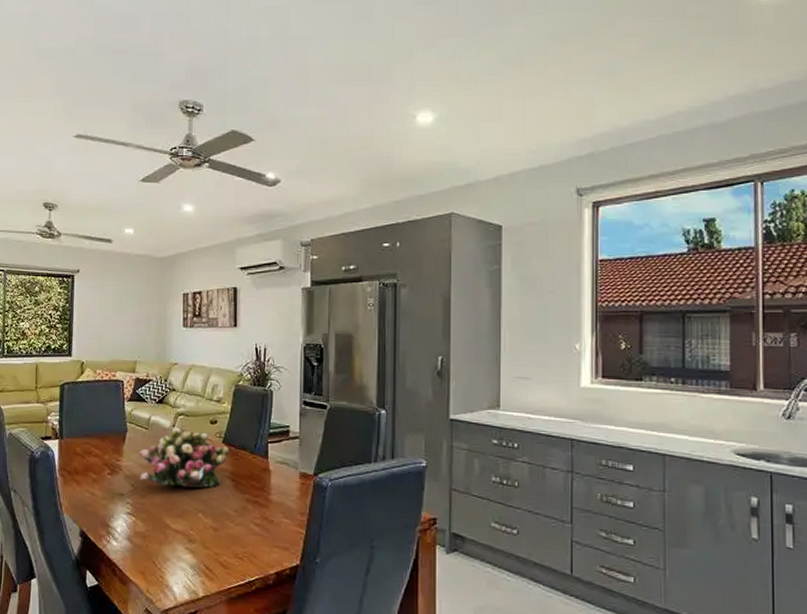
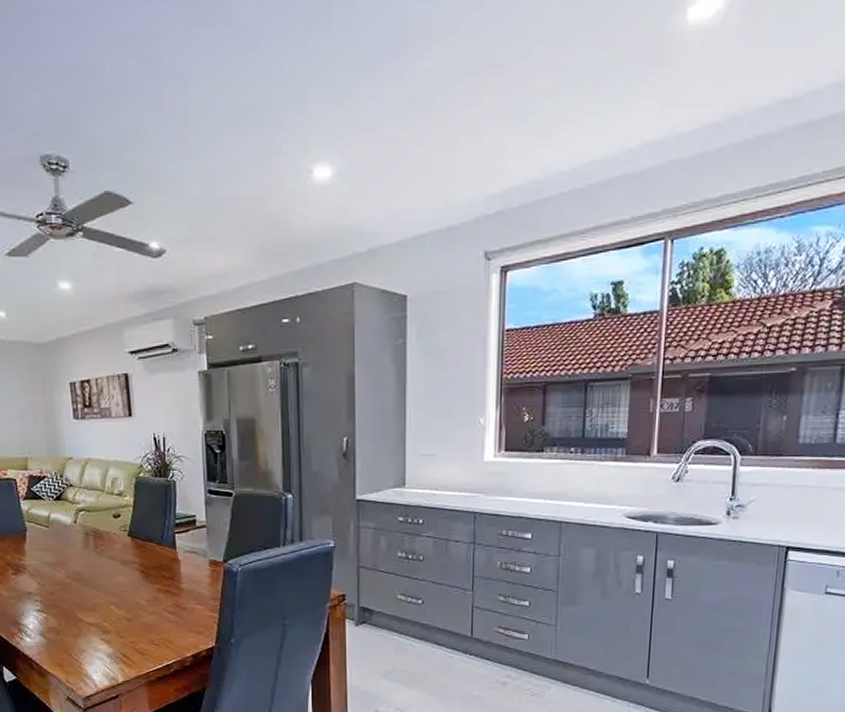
flower arrangement: present [139,427,230,488] -> none [42,523,136,582]

